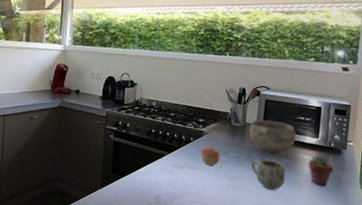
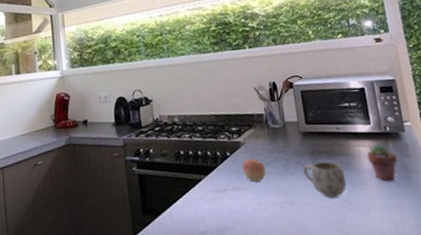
bowl: present [249,120,296,153] -> none [290,113,346,152]

